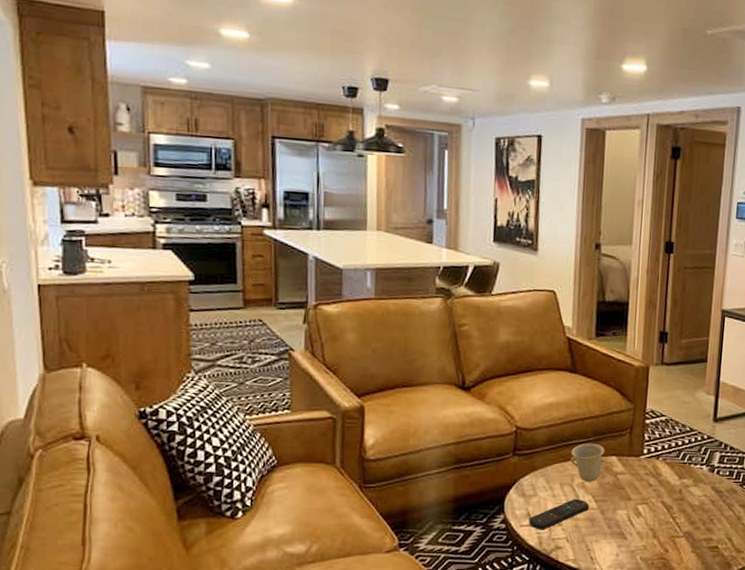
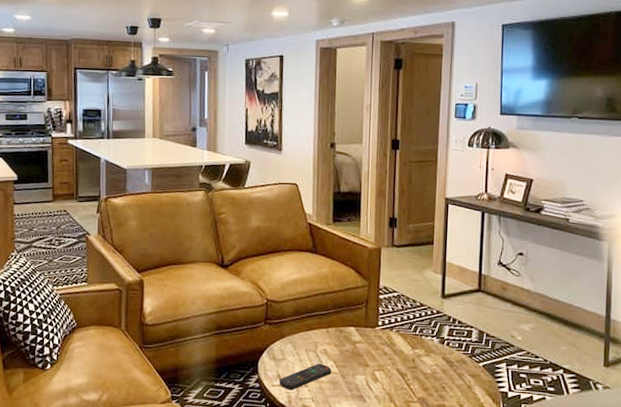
cup: present [570,443,605,482] -> none [314,314,344,349]

